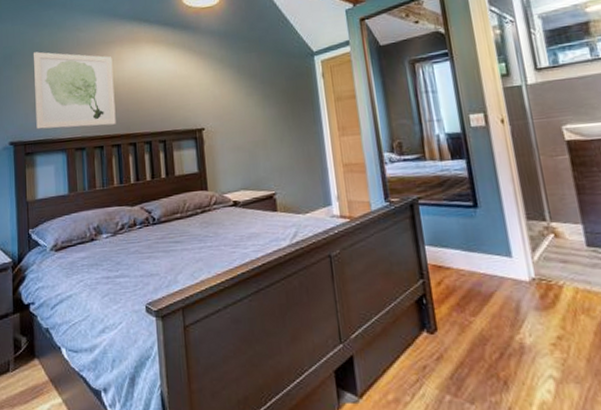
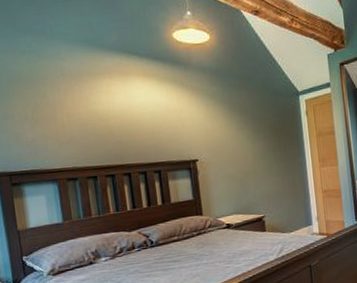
wall art: present [34,51,116,130] -> none [11,80,109,160]

